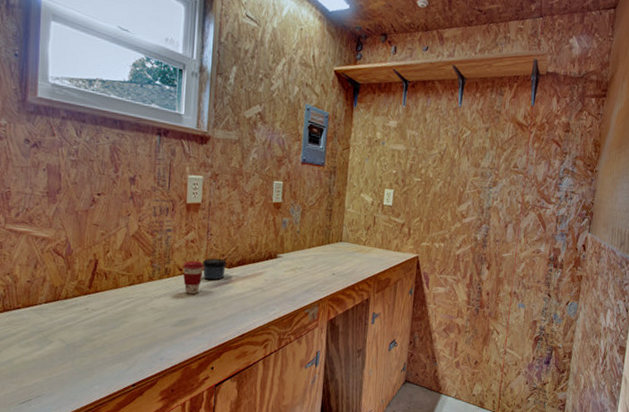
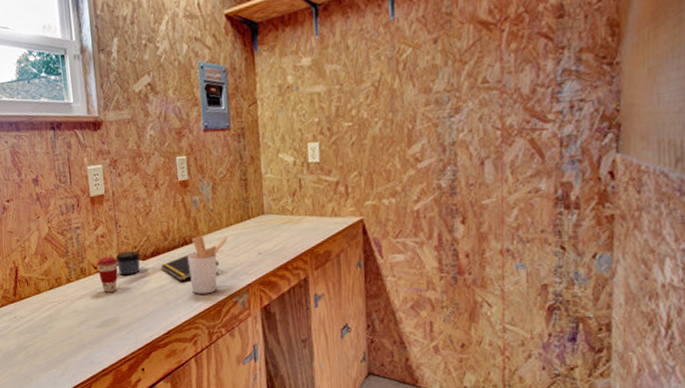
notepad: none [244,266,297,291] -> present [160,252,219,282]
utensil holder: none [269,252,308,304] -> present [187,235,228,294]

